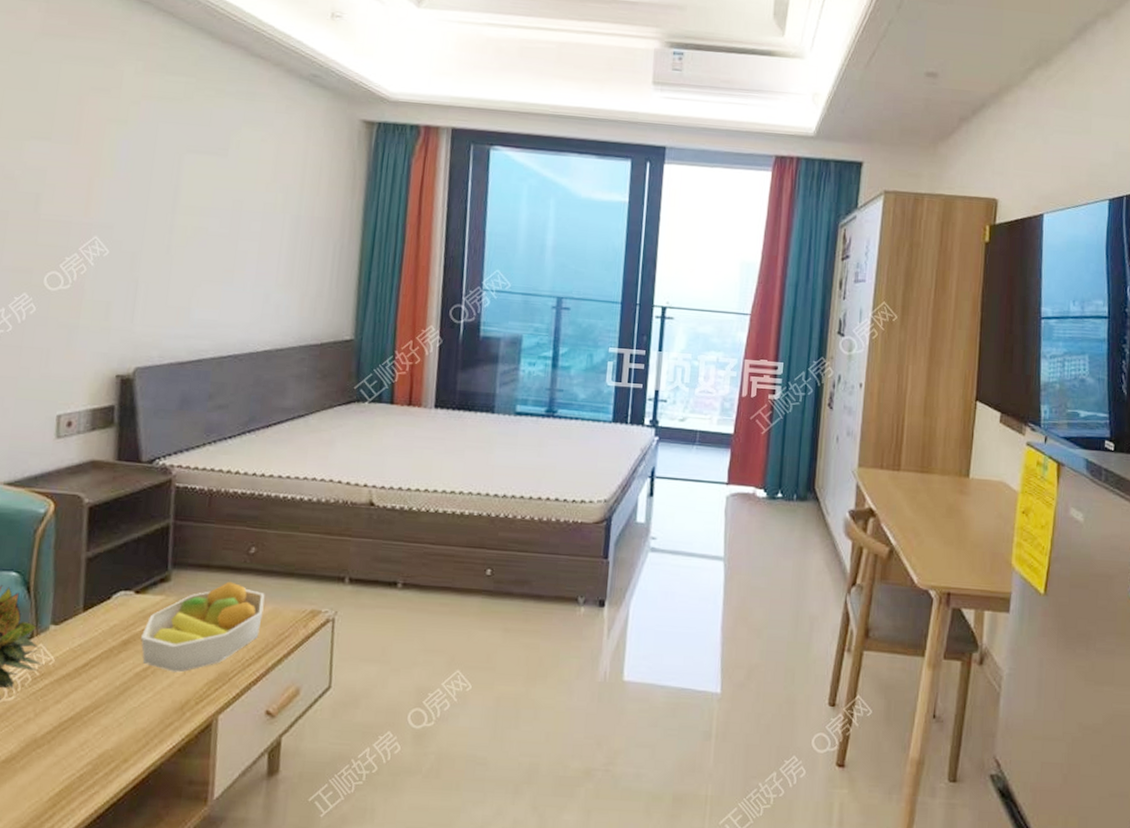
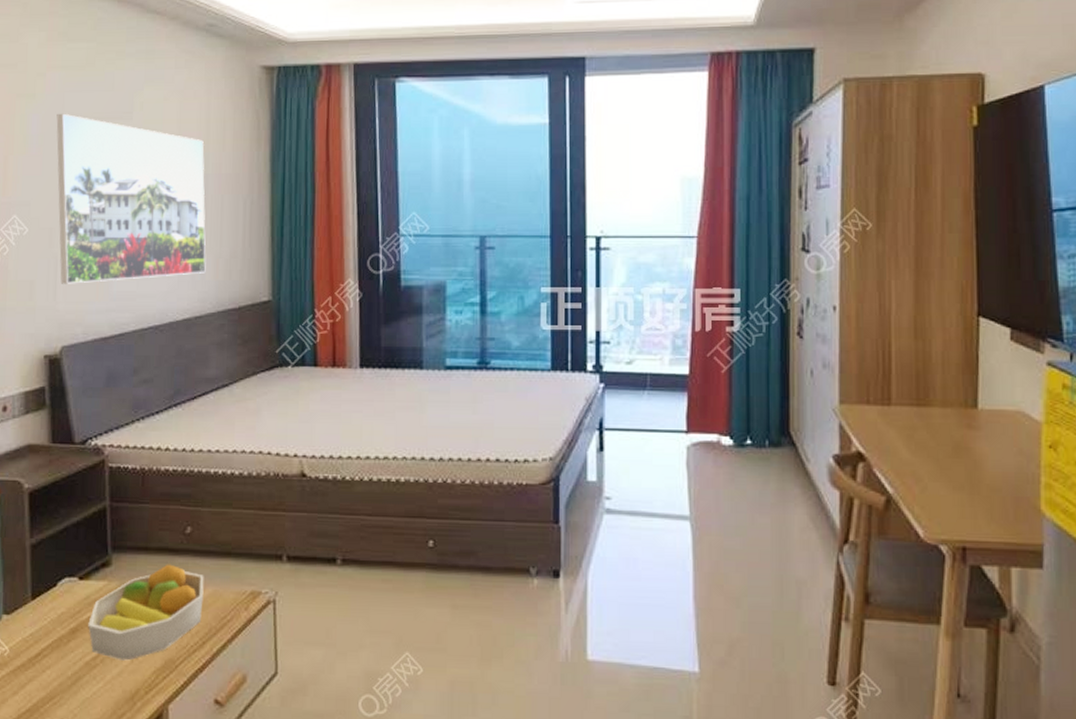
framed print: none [139,142,299,309] -> present [56,113,206,284]

